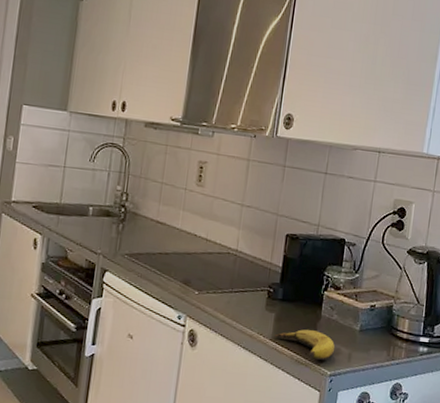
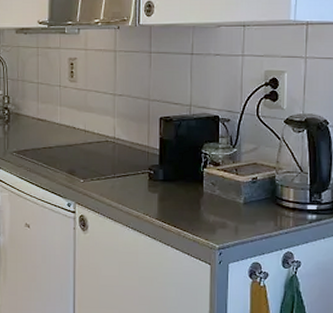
banana: present [273,329,335,361] -> none [158,207,220,236]

